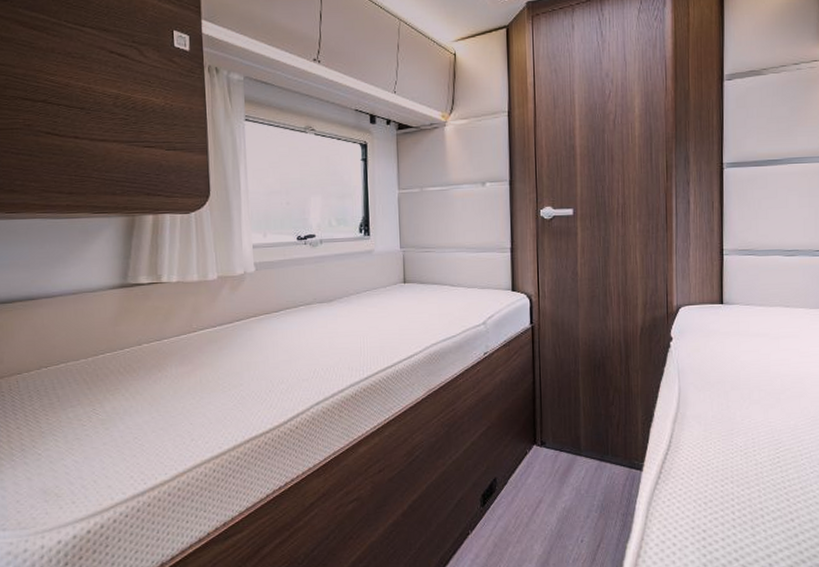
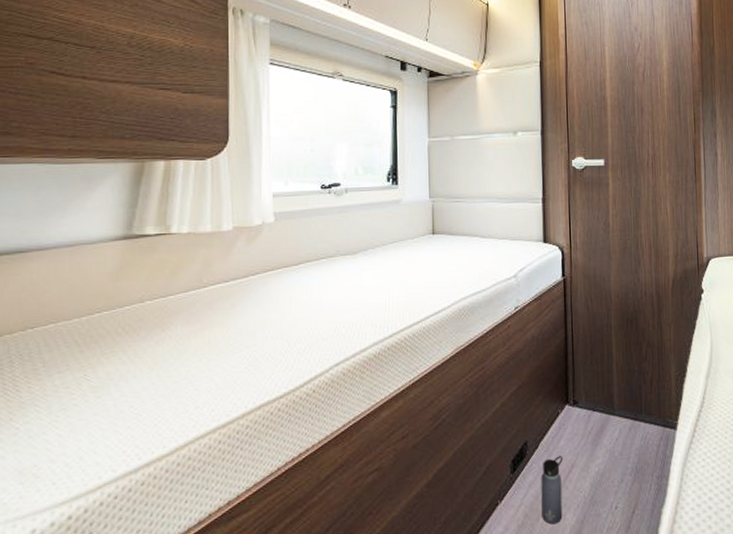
water bottle: none [509,492,531,554] -> present [541,456,563,525]

